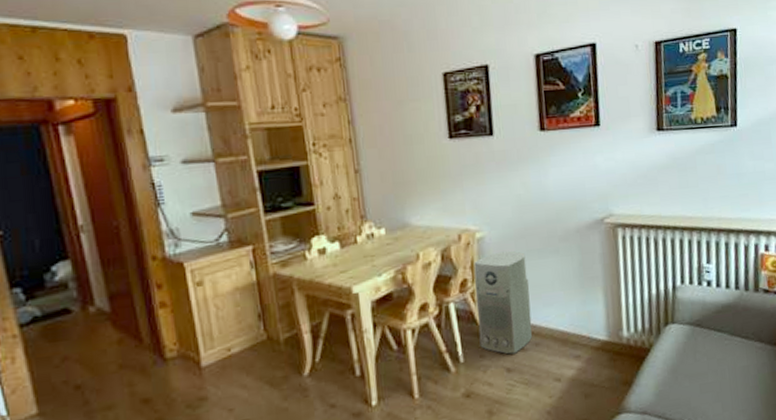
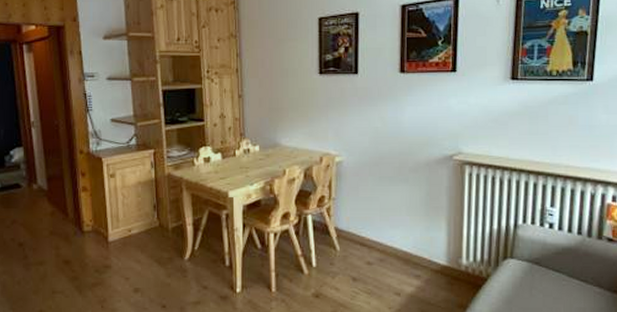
air purifier: present [474,251,532,354] -> none [330,175,379,266]

